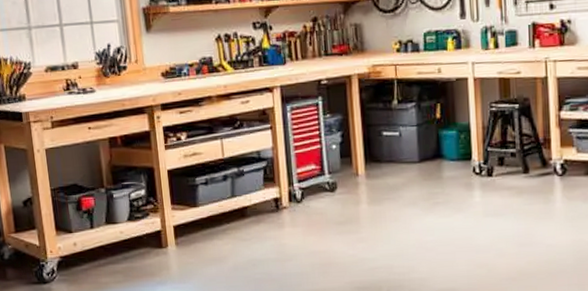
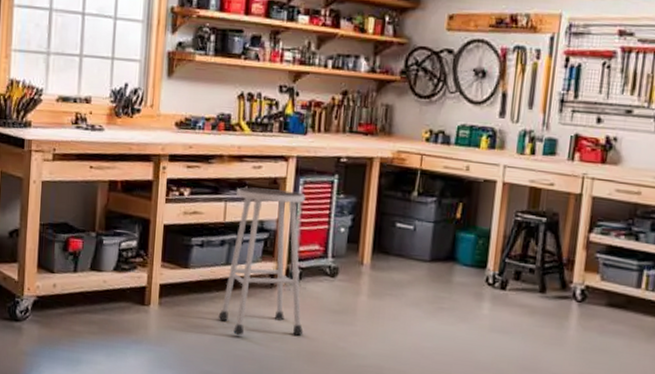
stool: none [229,119,314,260] -> present [218,187,305,336]

